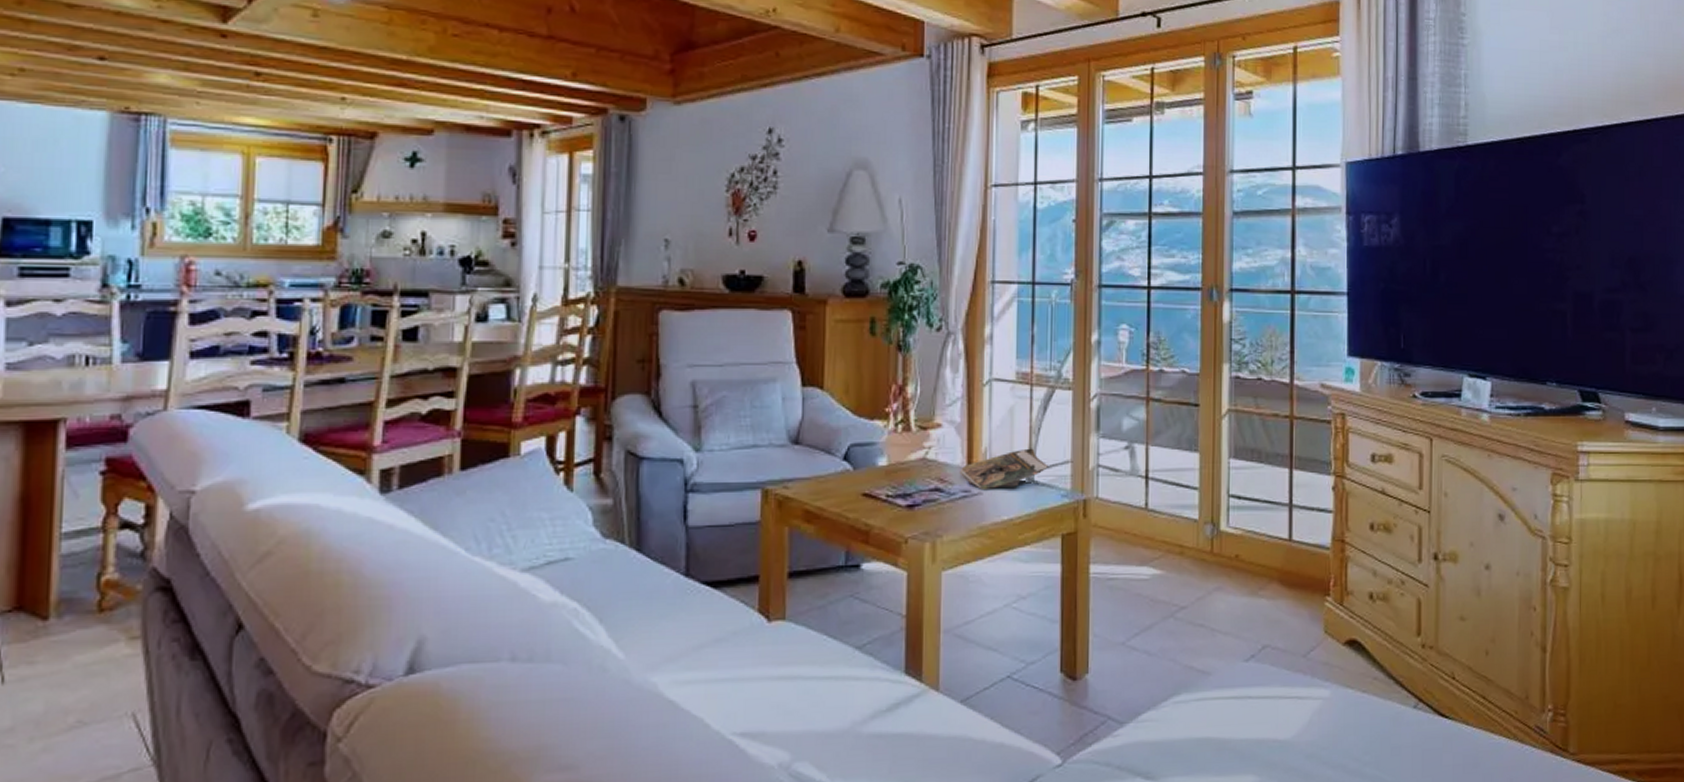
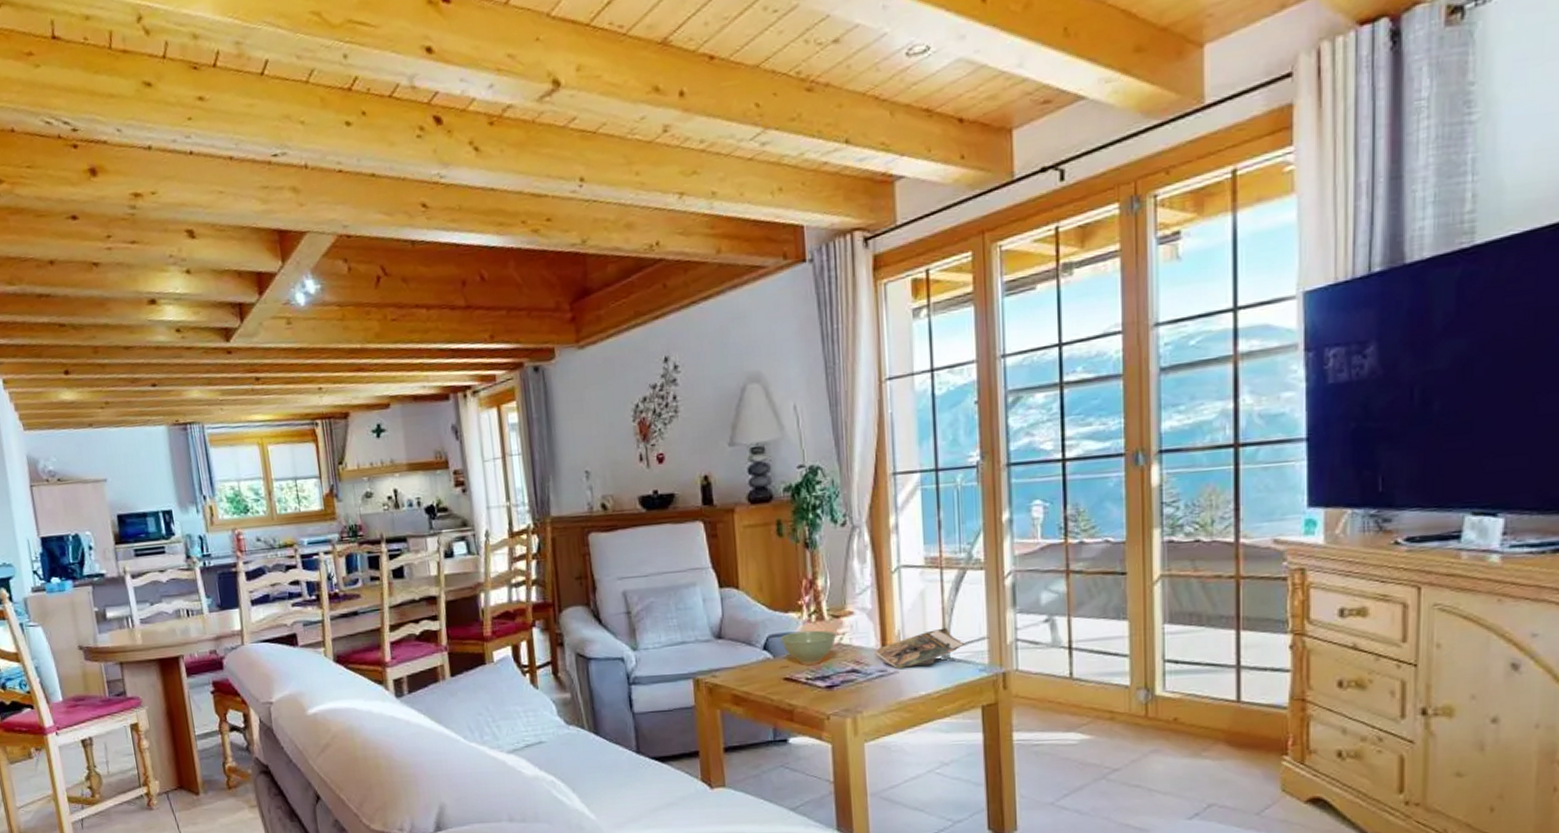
bowl: none [863,441,923,481] -> present [781,630,837,666]

